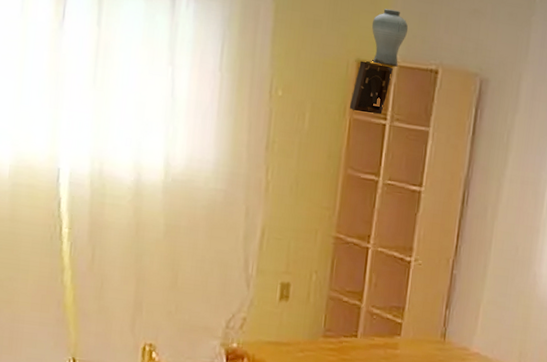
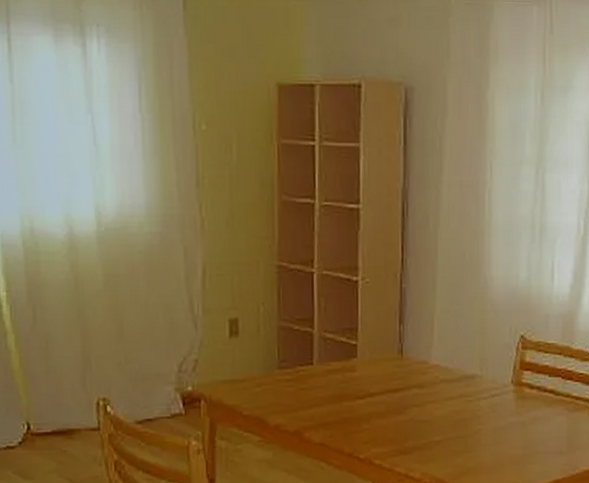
picture frame: present [349,60,393,115] -> none [275,84,315,136]
vase: present [371,9,409,67] -> none [288,29,326,86]

